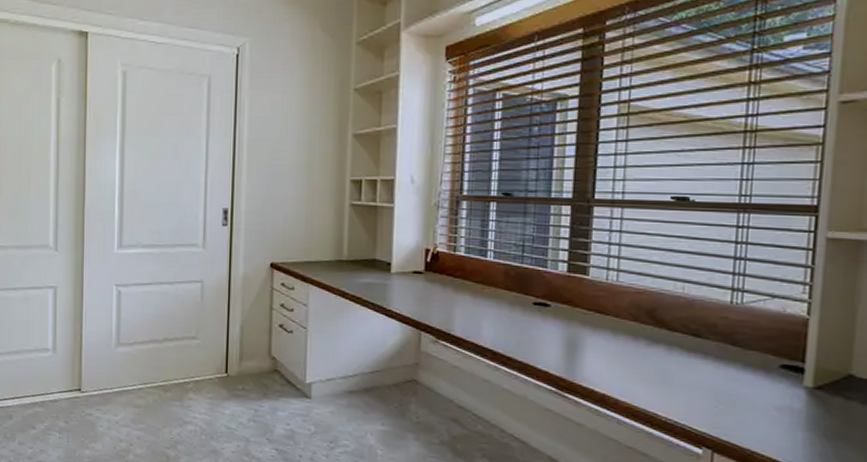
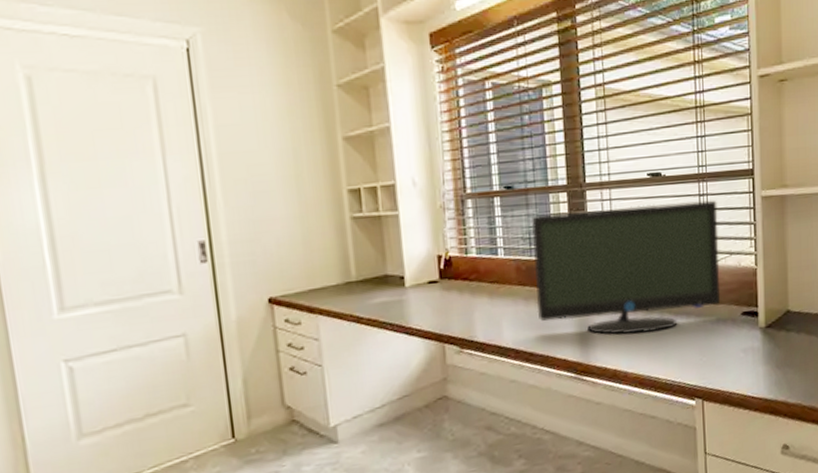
monitor: none [521,224,761,365] -> present [530,200,721,335]

